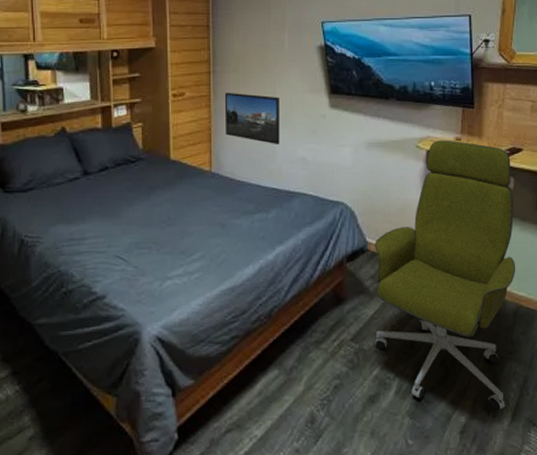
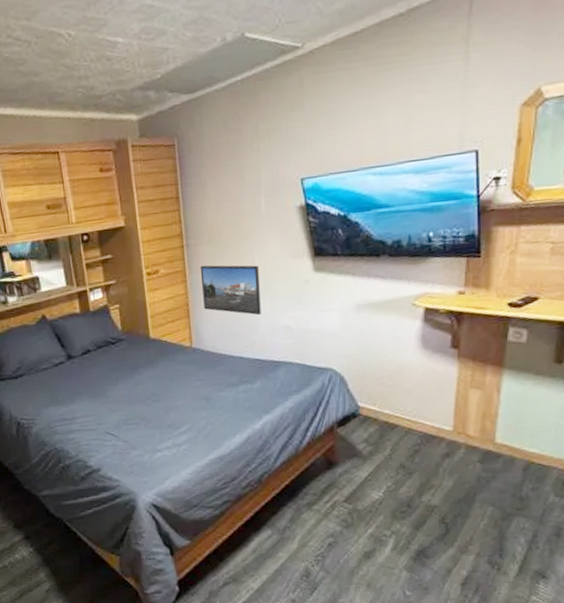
office chair: present [374,140,516,410] -> none [367,294,528,563]

